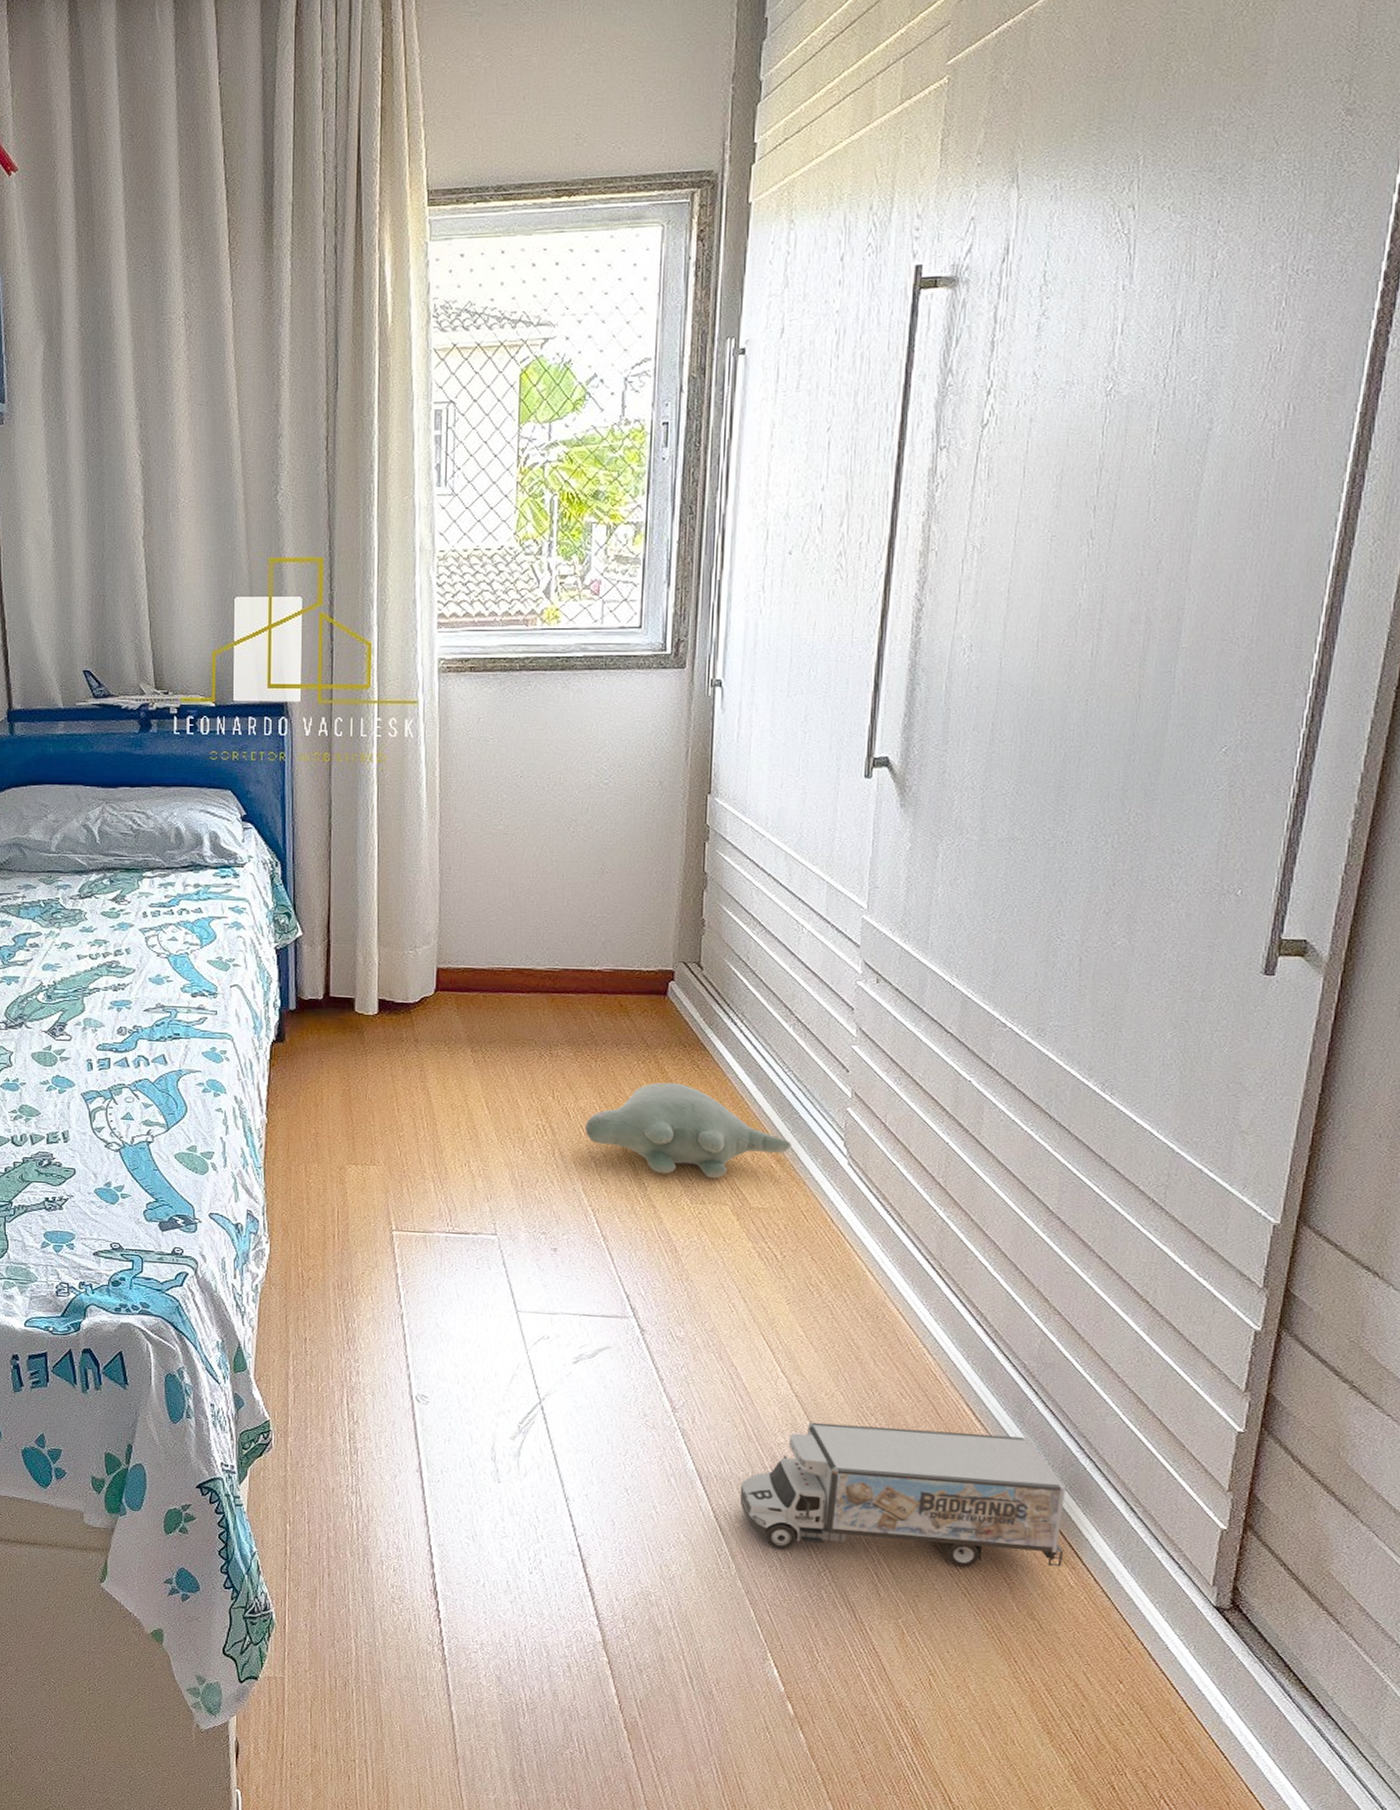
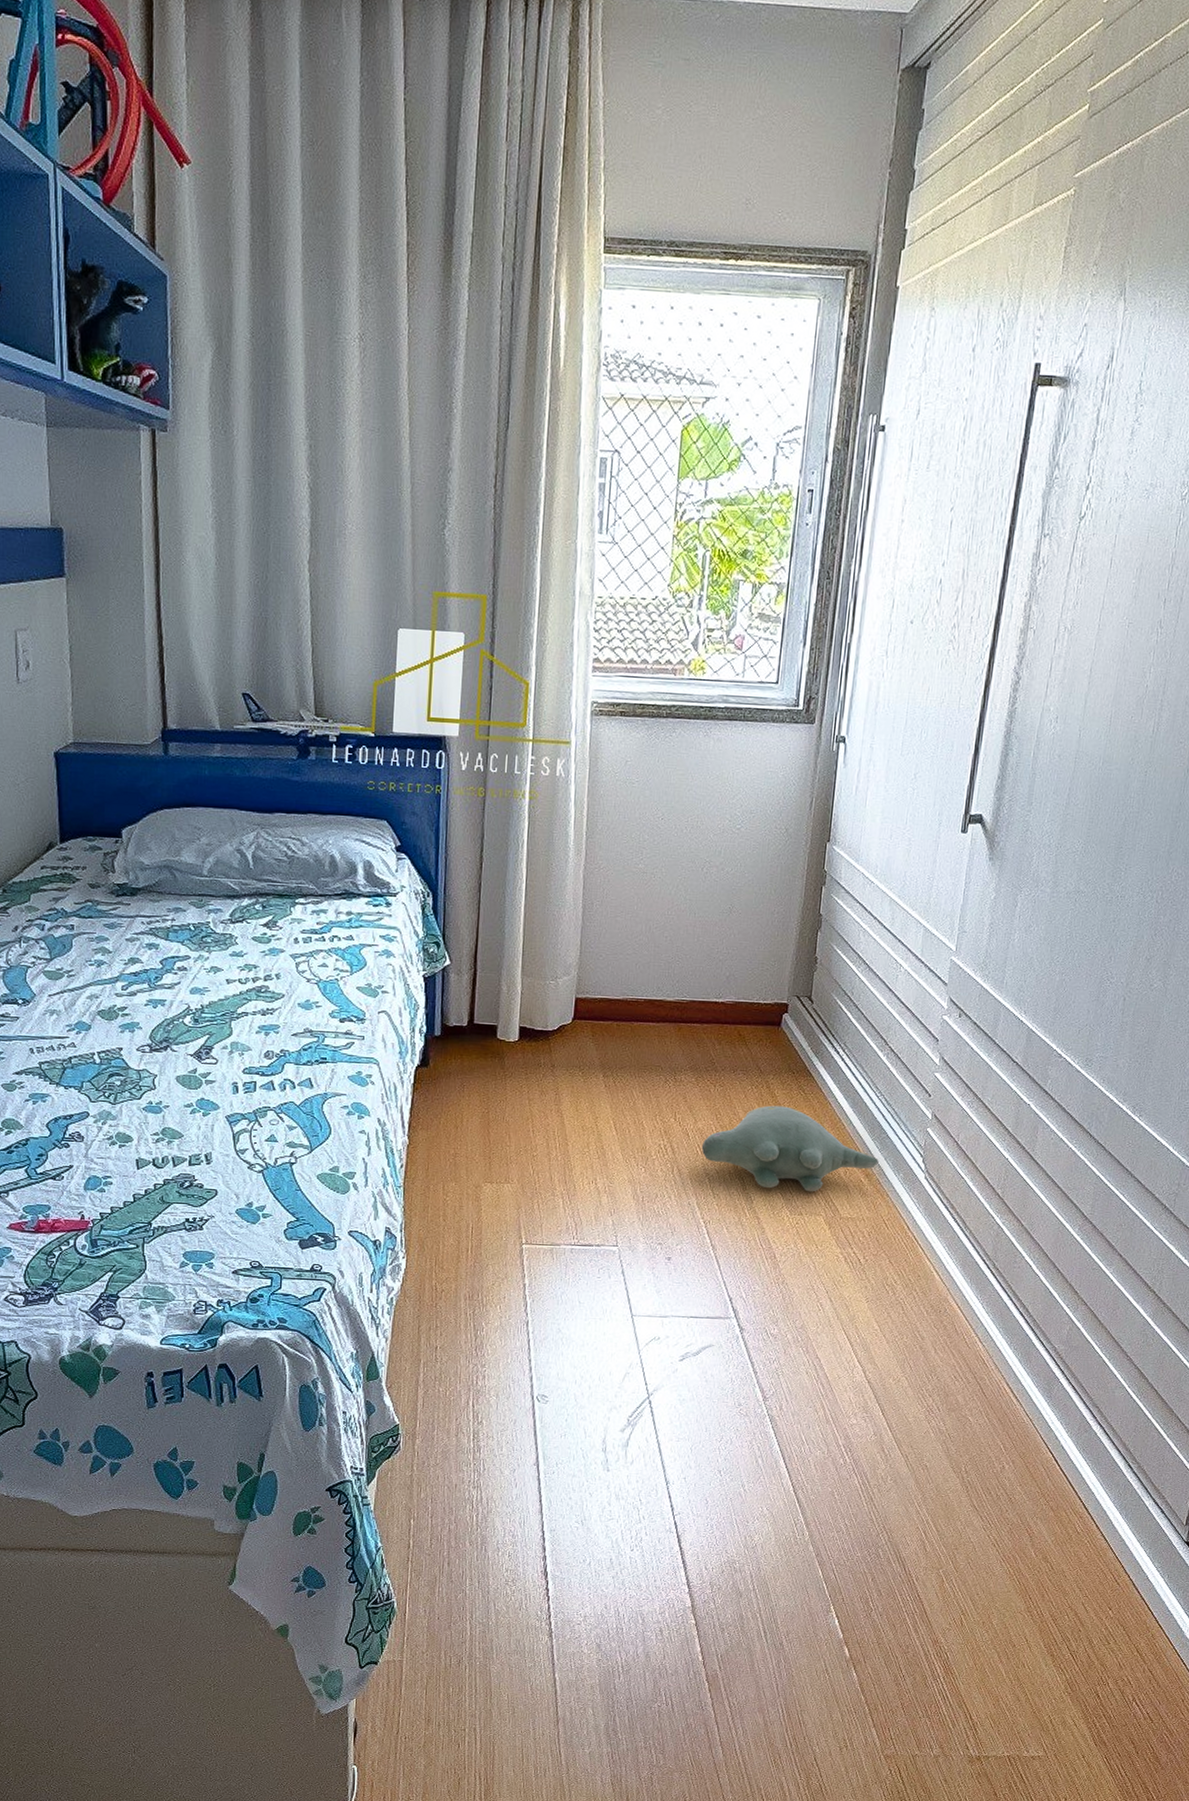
toy truck: present [739,1422,1066,1567] -> none [815,1404,1080,1522]

